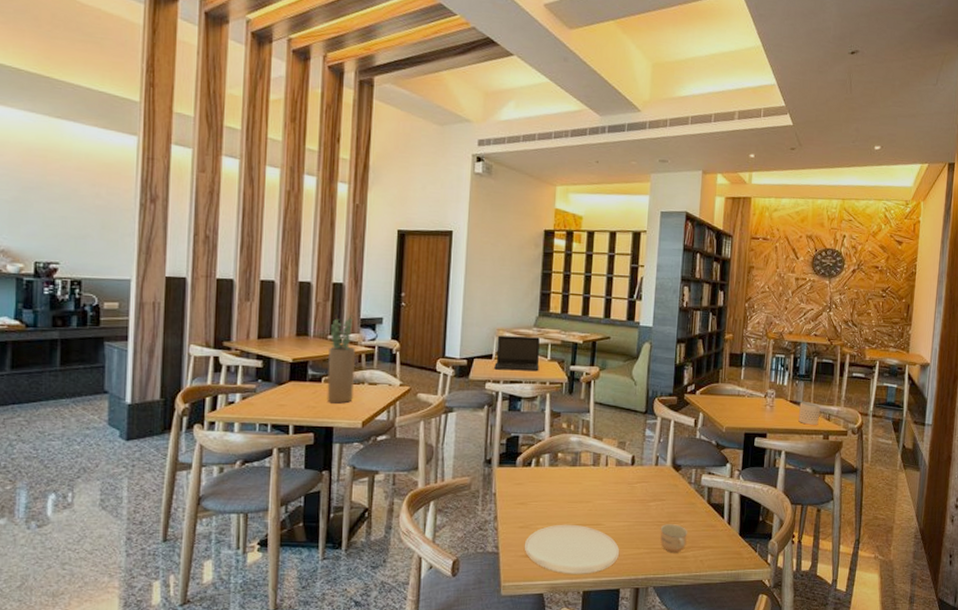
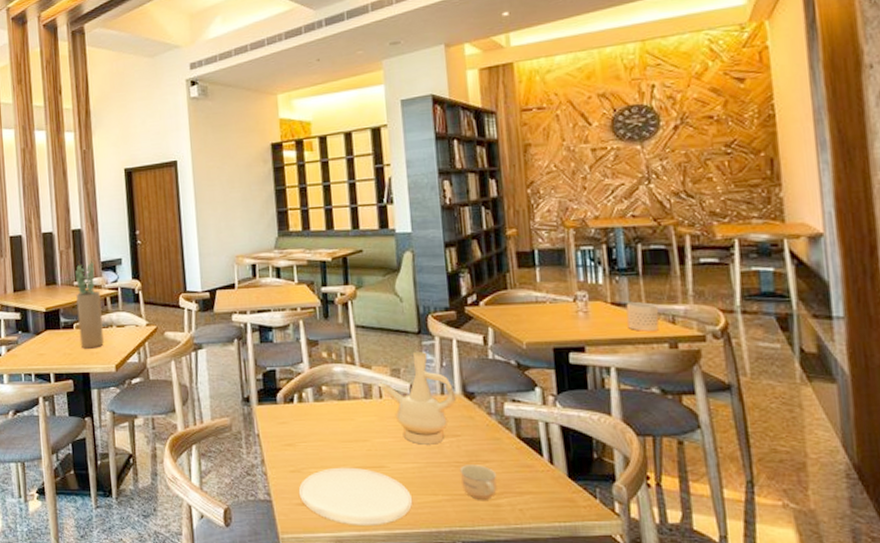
laptop: present [494,335,540,372] -> none [237,260,287,300]
coffeepot: none [605,428,667,507] -> present [377,351,456,445]

